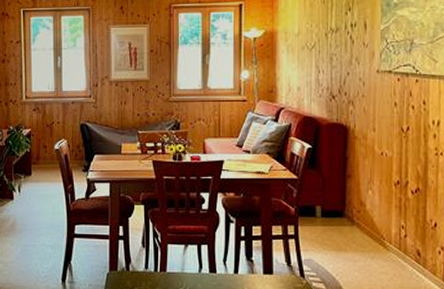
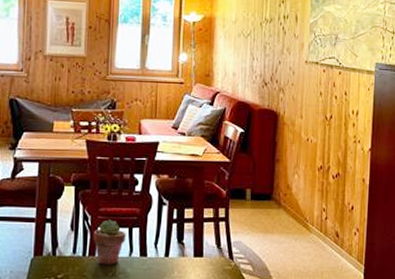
potted succulent: none [163,237,195,280] -> present [93,220,126,265]

